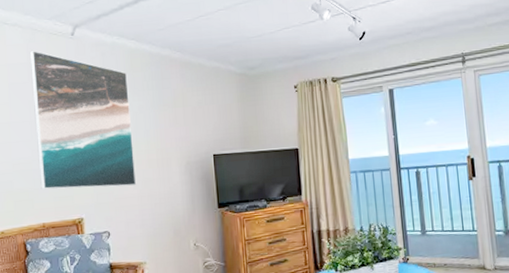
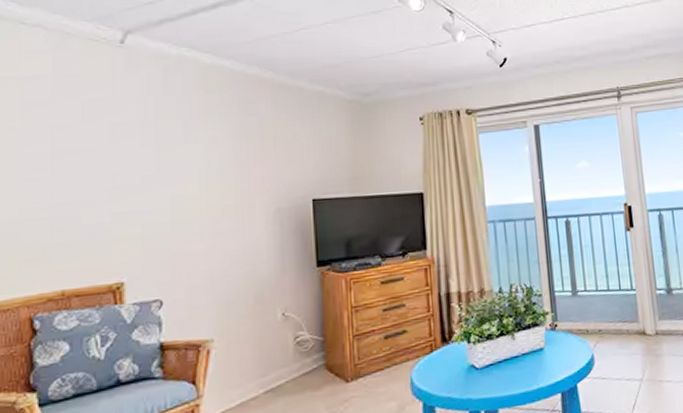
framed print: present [30,50,137,190] -> none [57,59,205,245]

